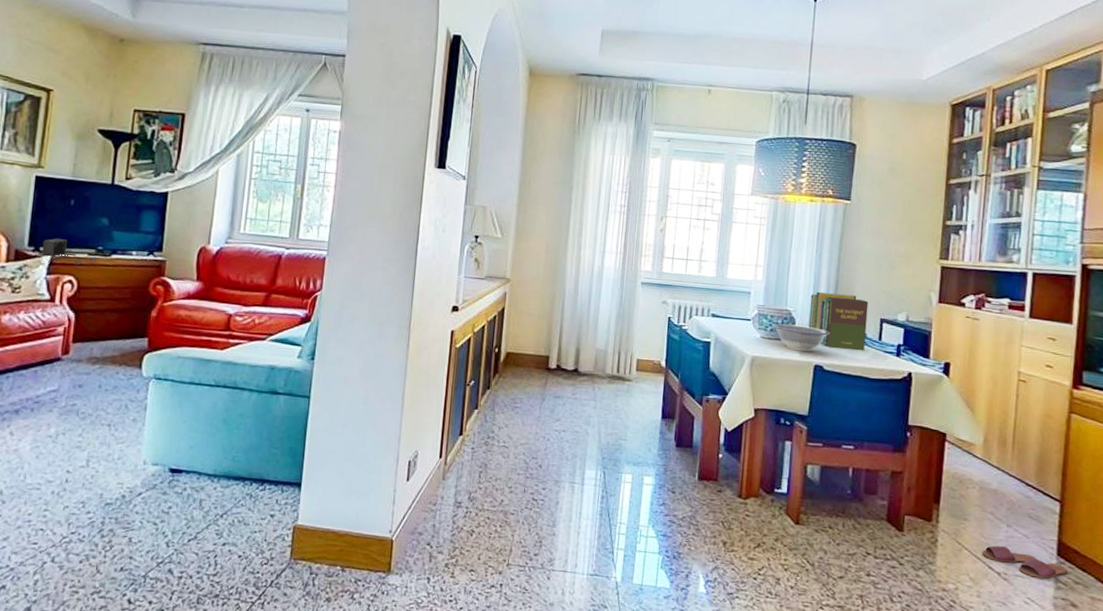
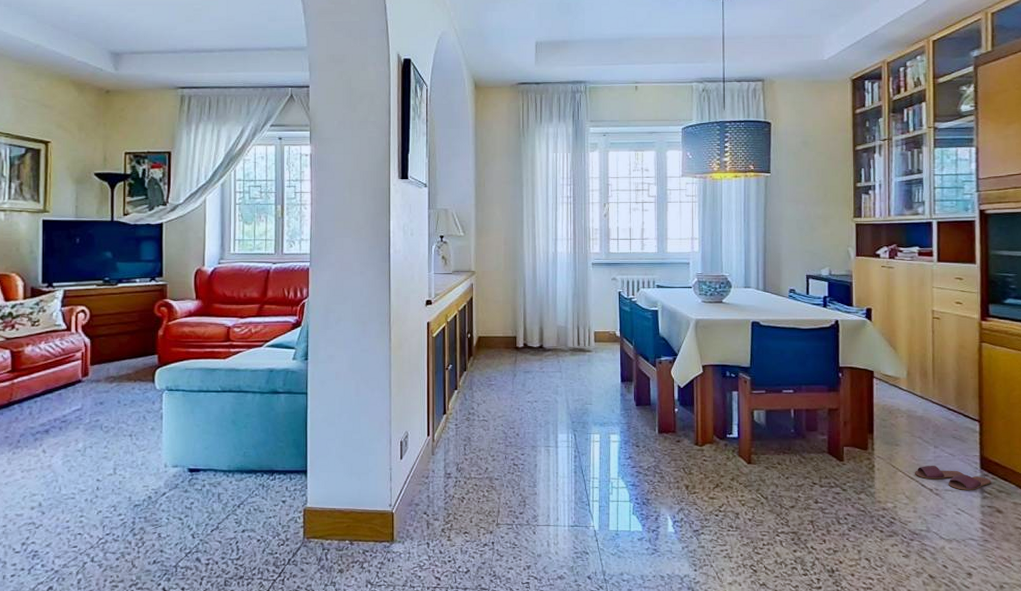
game console: present [30,238,98,265] -> none [45,273,106,296]
bowl: present [772,323,830,352] -> none [711,288,763,311]
books: present [808,291,869,351] -> none [743,256,795,306]

